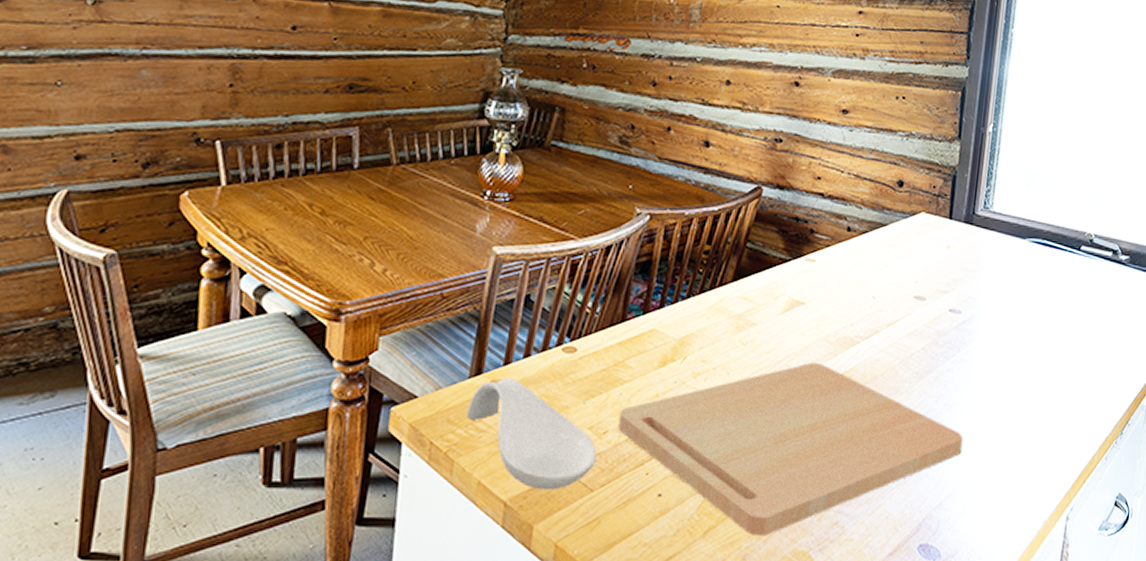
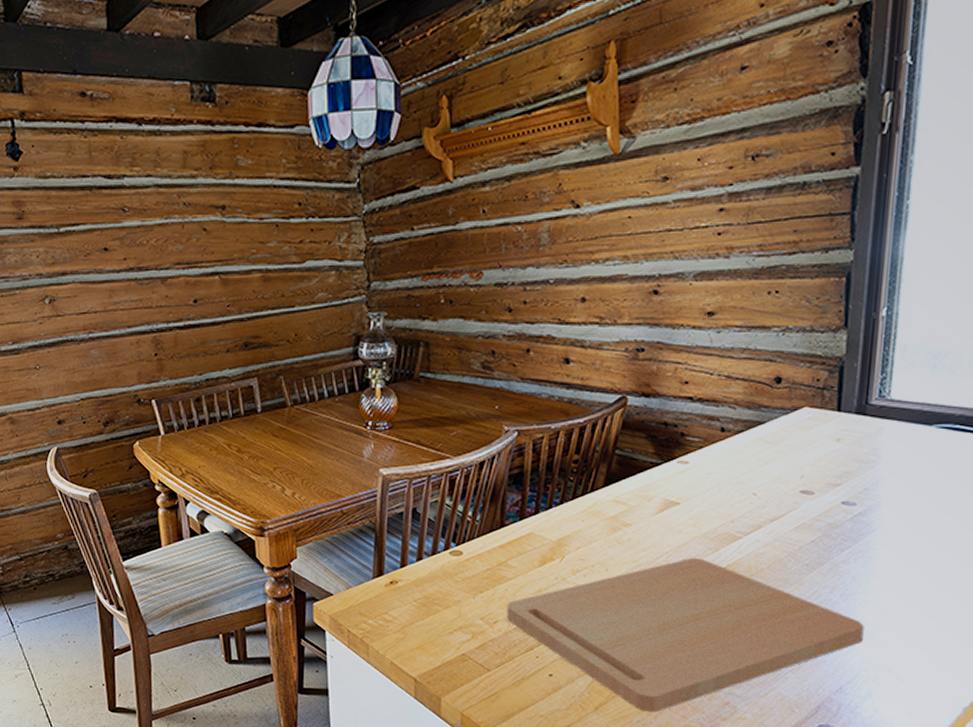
spoon rest: present [466,378,598,490] -> none [374,578,490,669]

